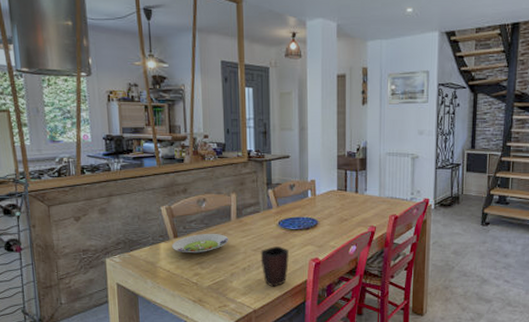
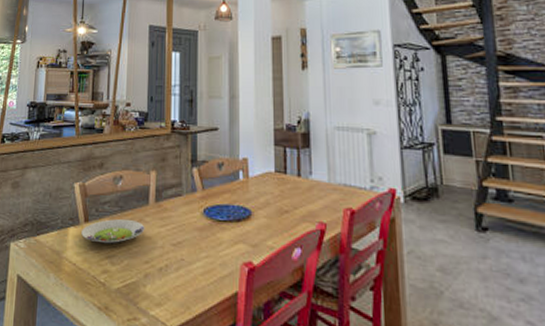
mug: present [260,246,290,287] -> none [181,241,216,298]

